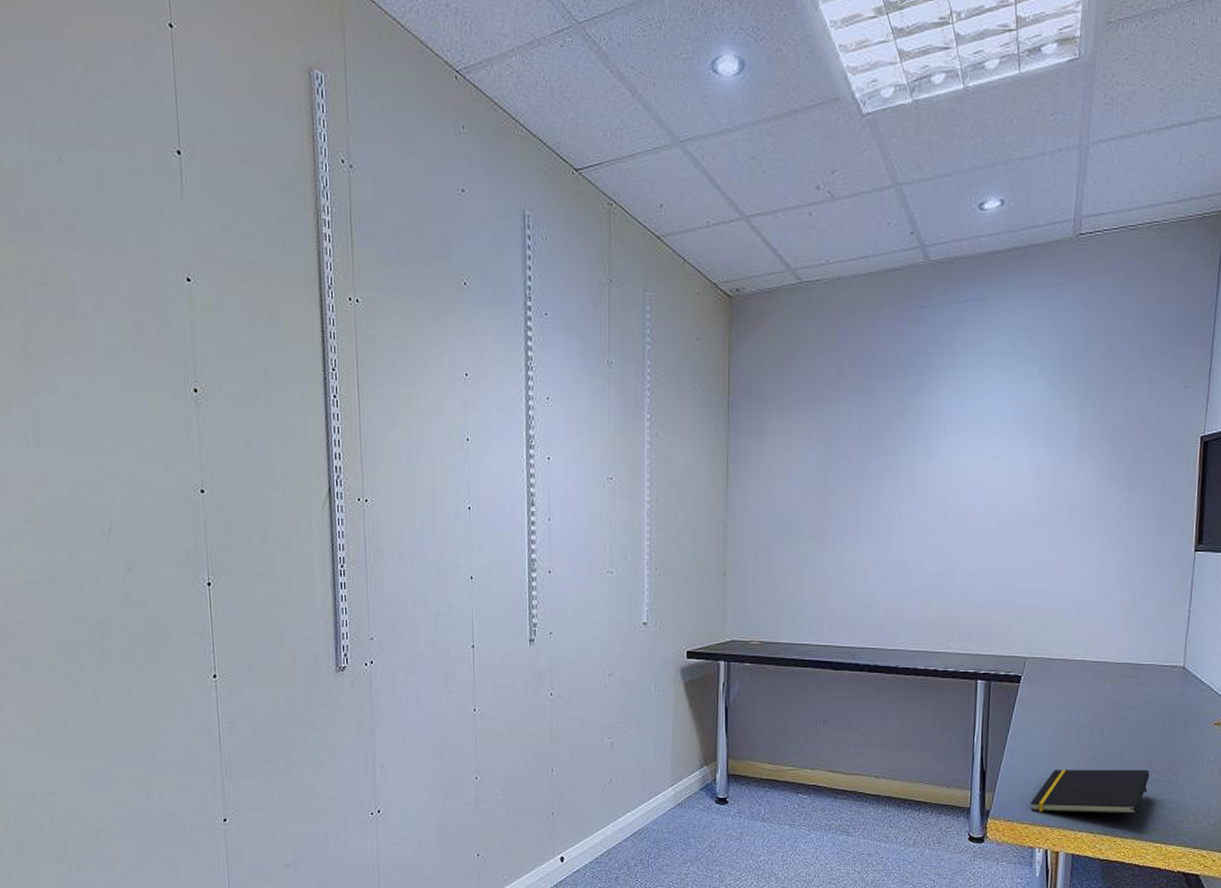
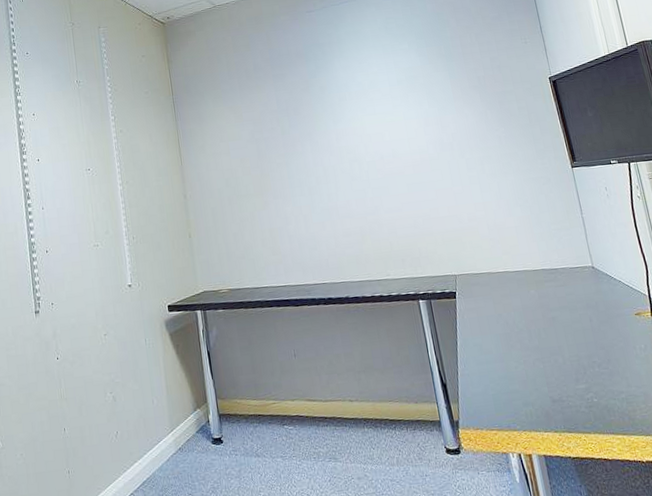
notepad: present [1030,769,1150,815] -> none [493,364,595,417]

